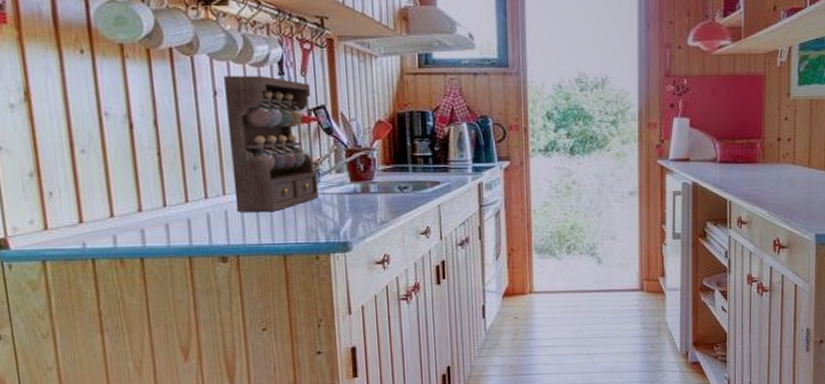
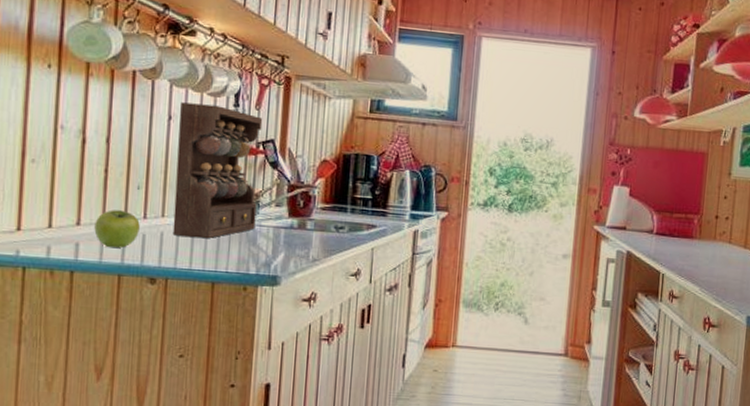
fruit: none [156,192,203,230] -> present [94,210,140,248]

